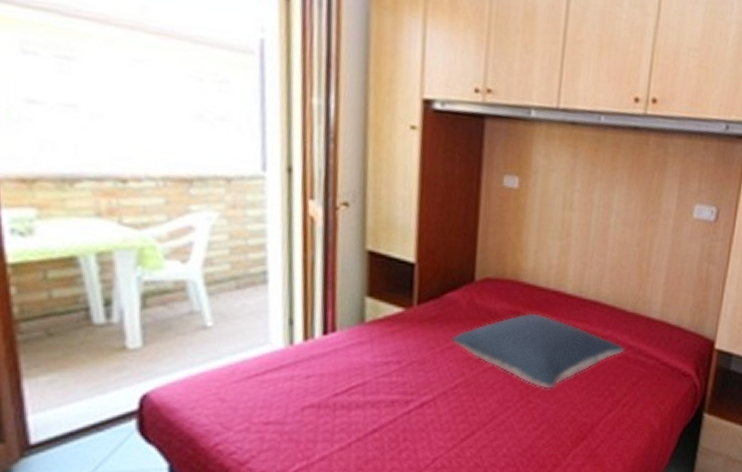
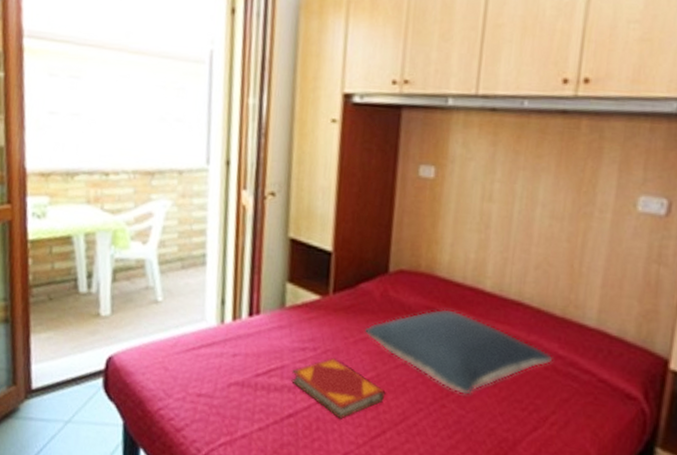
hardback book: none [374,369,473,427] -> present [291,358,385,419]

